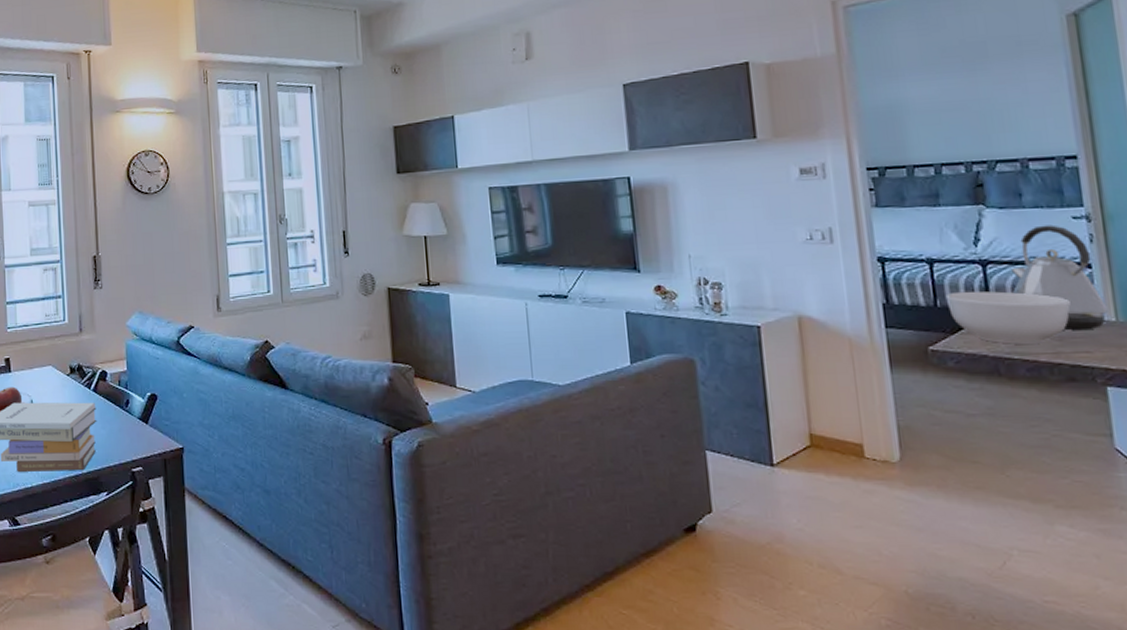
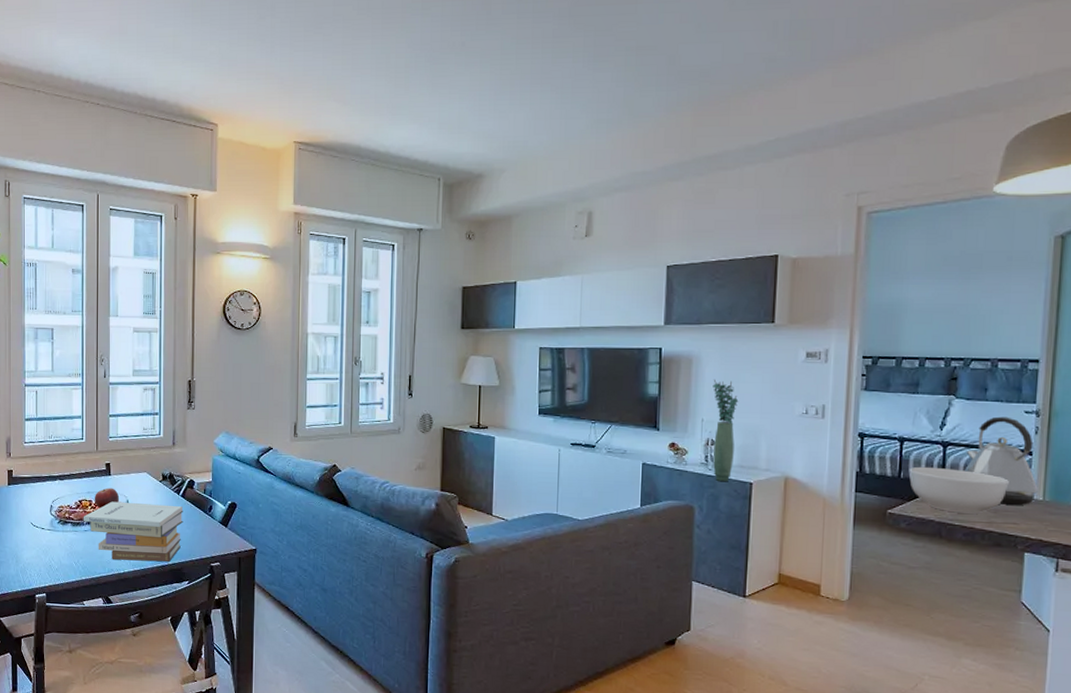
vase: none [695,207,734,328] -> present [712,379,739,482]

